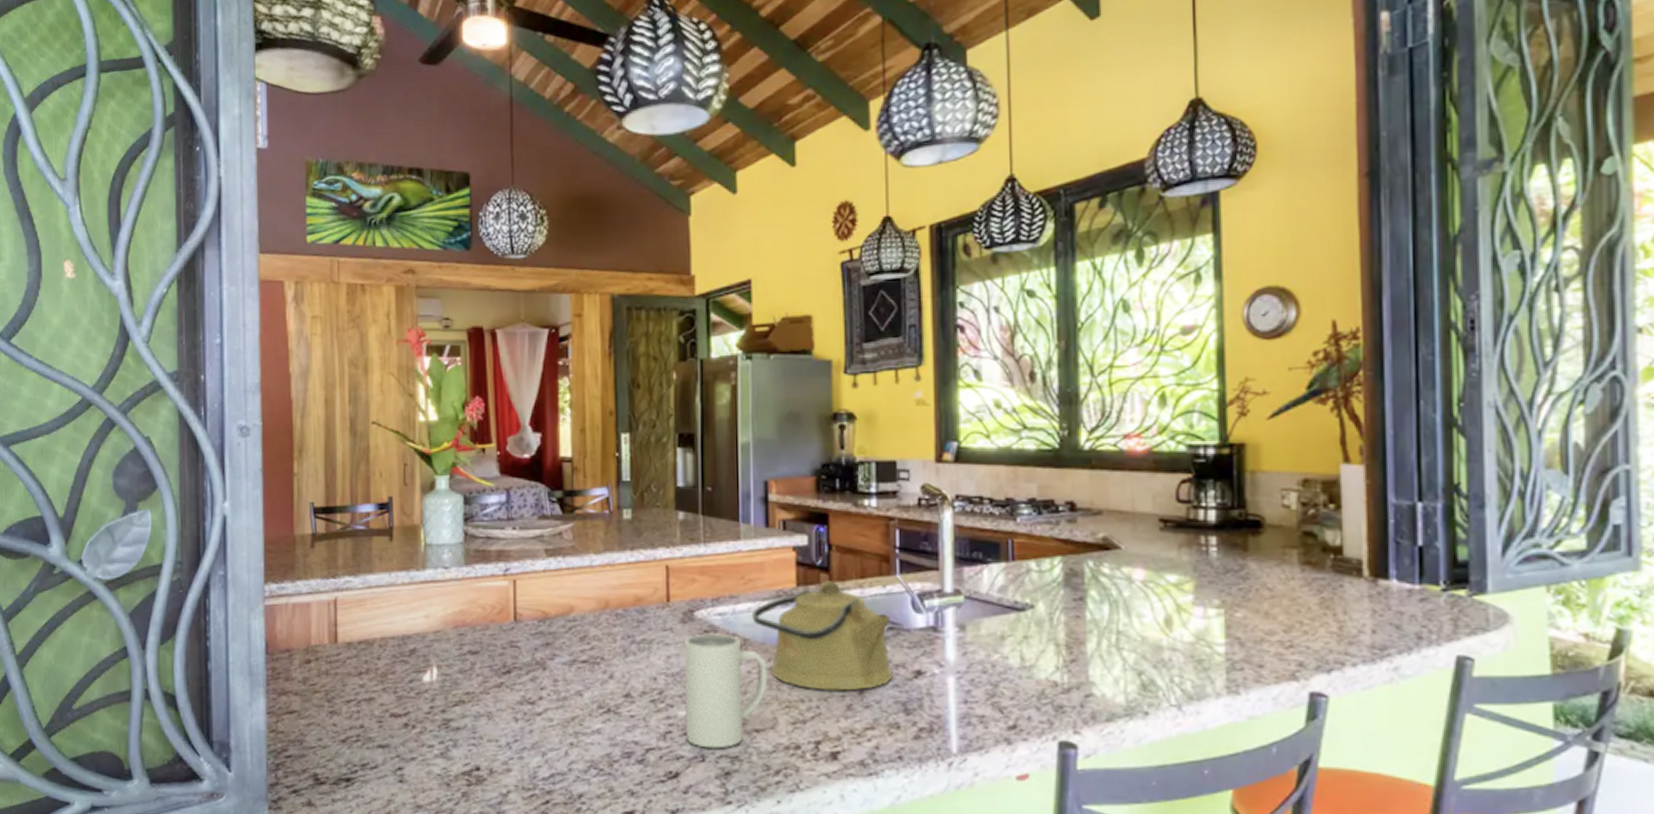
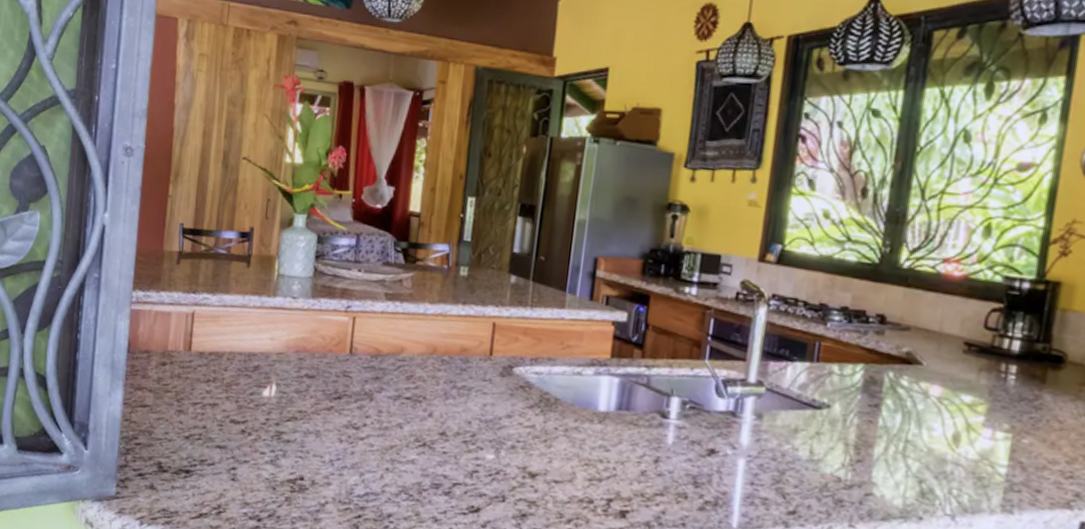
mug: present [683,633,768,749] -> none [491,388,574,493]
kettle: present [752,581,894,691] -> none [565,356,694,460]

